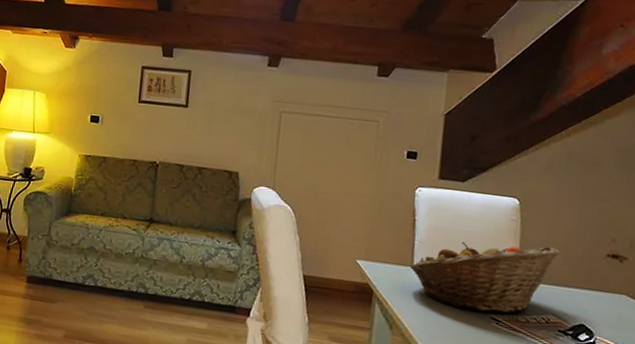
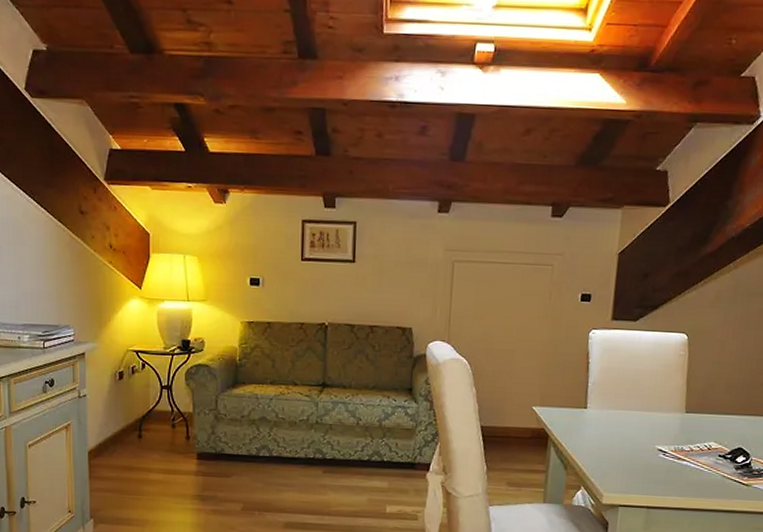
fruit basket: present [409,241,560,314] -> none [583,377,723,445]

